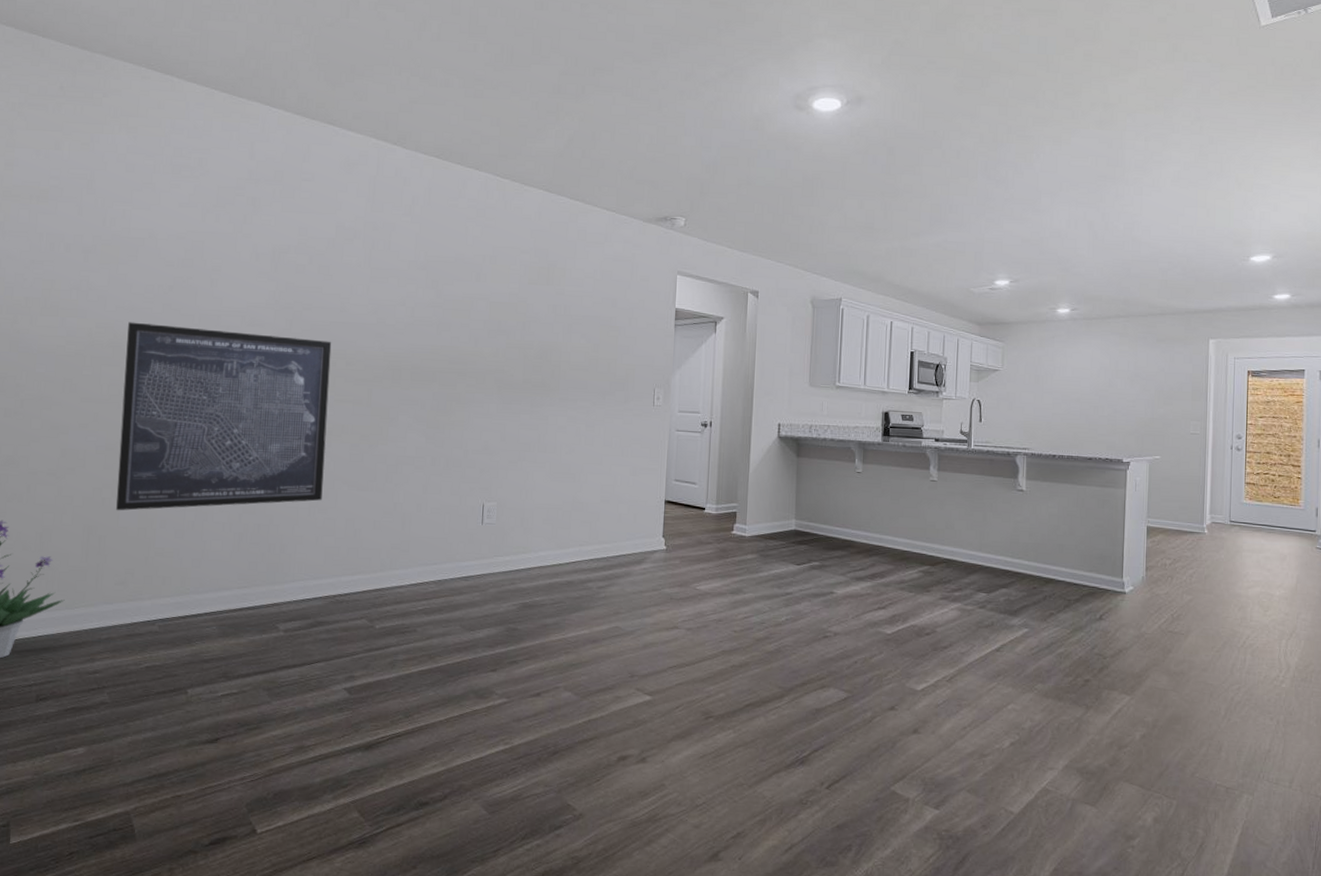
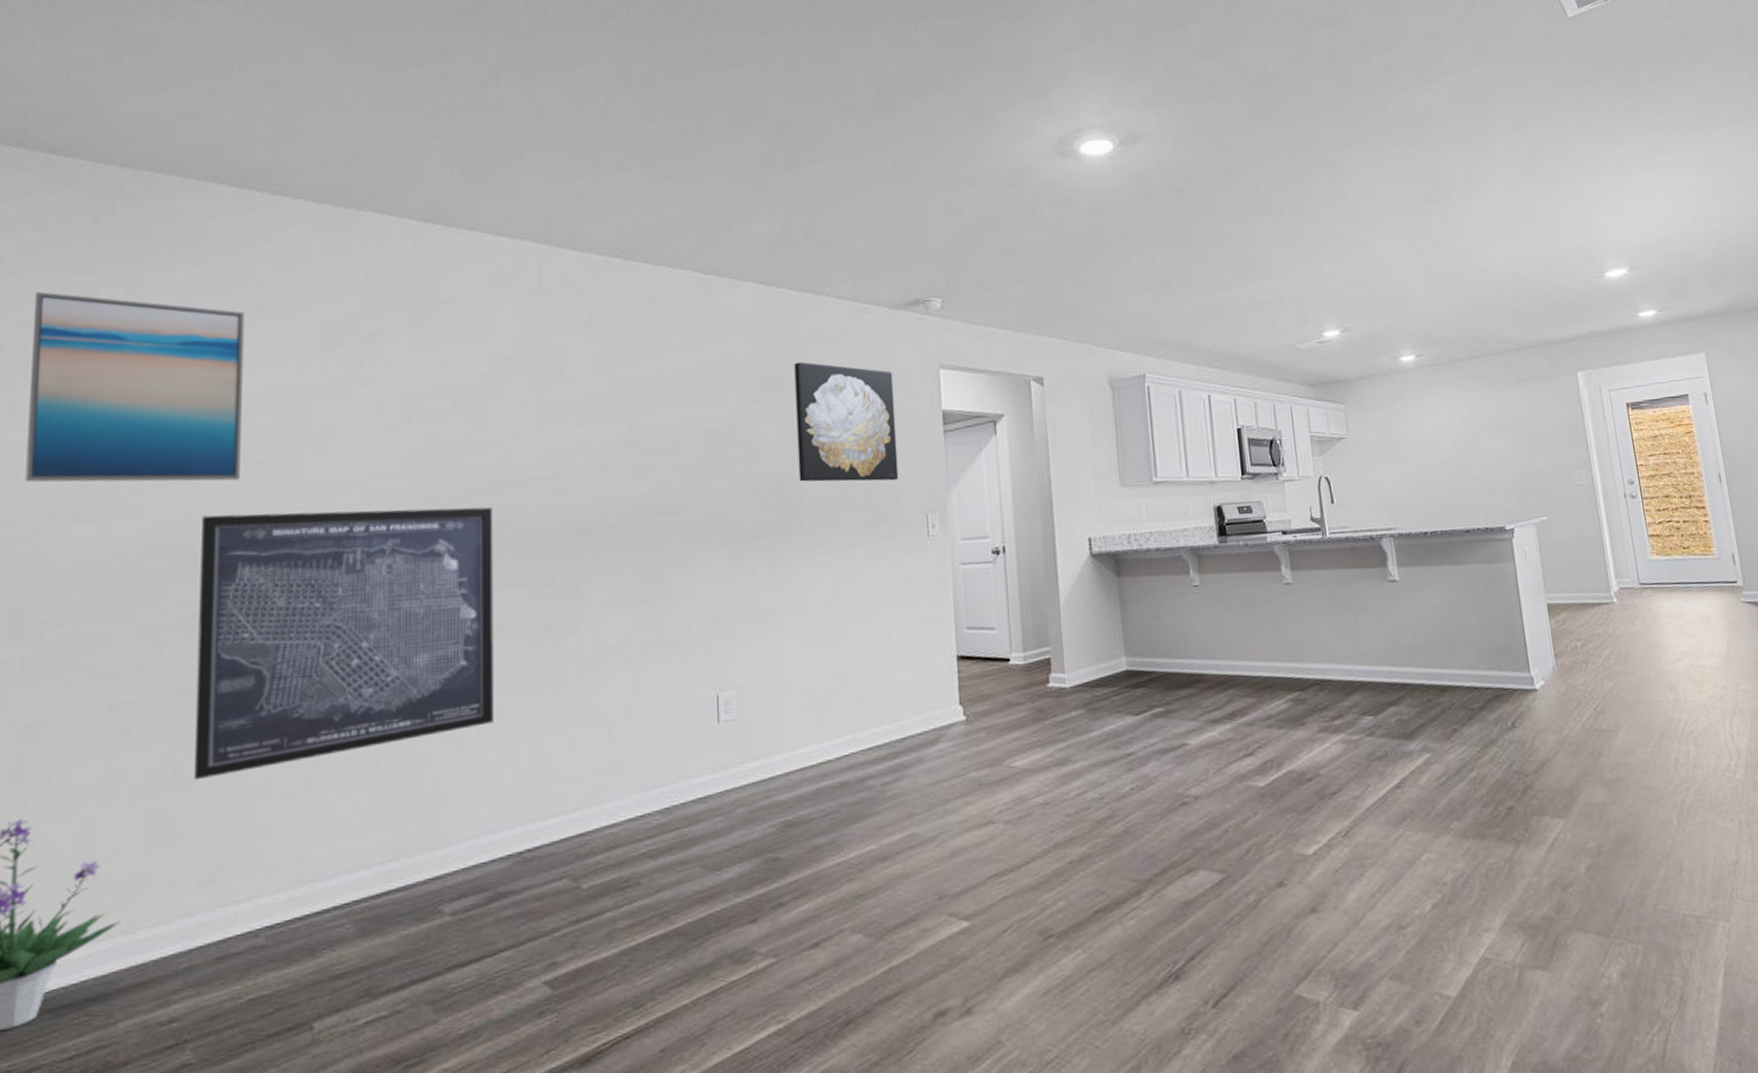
wall art: none [10,140,164,298] -> present [25,292,245,483]
wall art: none [559,256,640,359] -> present [794,362,899,482]

